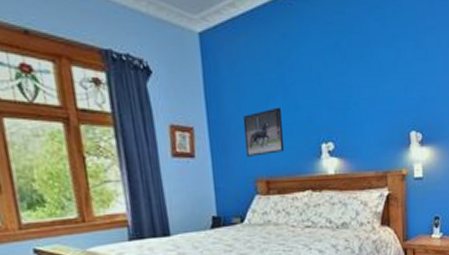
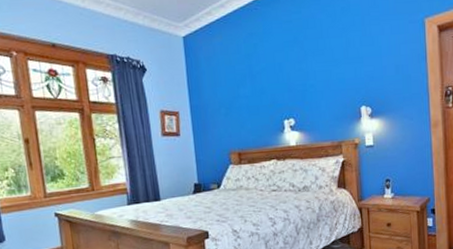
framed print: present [242,107,285,157] -> none [218,92,253,134]

